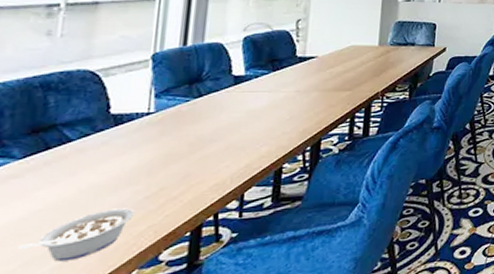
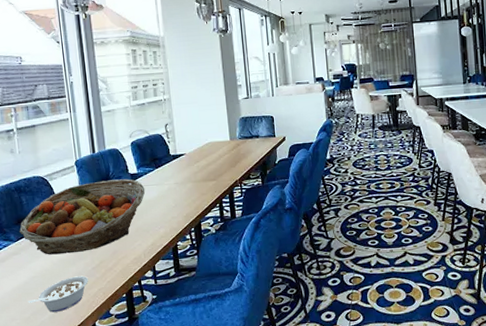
fruit basket: none [31,81,252,179] -> present [20,179,145,255]

